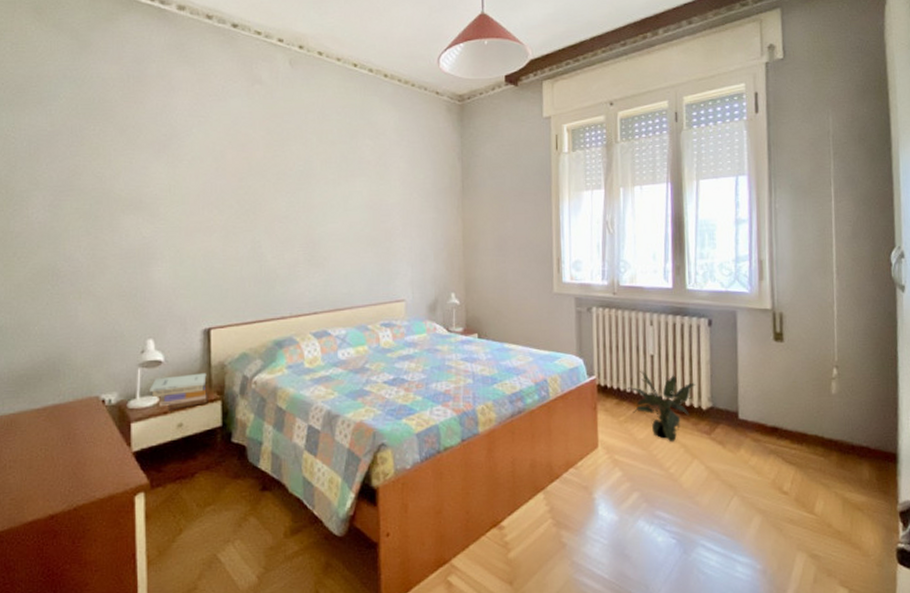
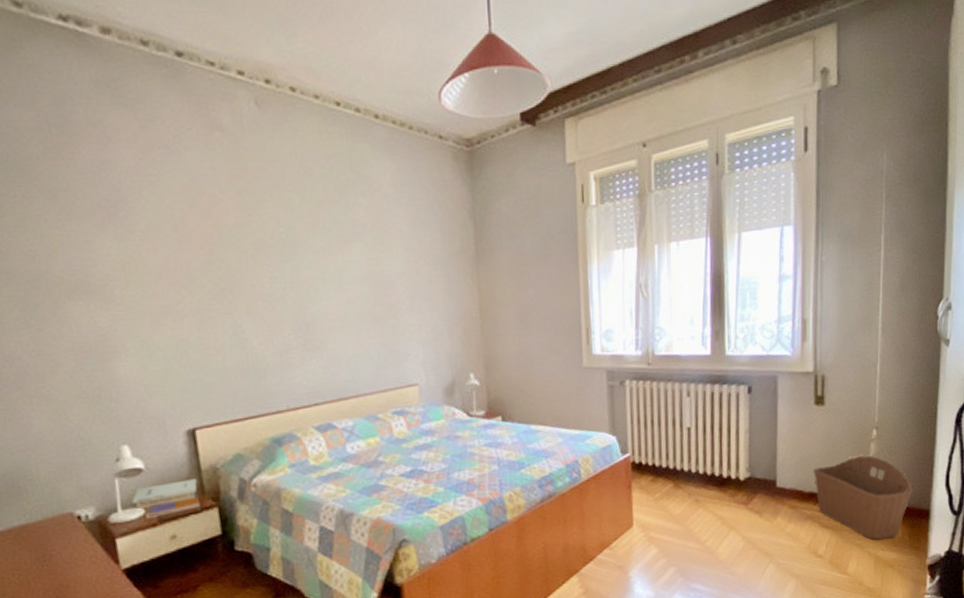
potted plant: present [627,371,696,443] -> none [662,445,734,516]
wicker basket: none [775,393,877,481] -> present [813,455,912,540]

